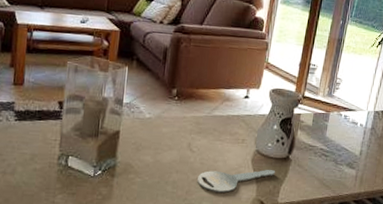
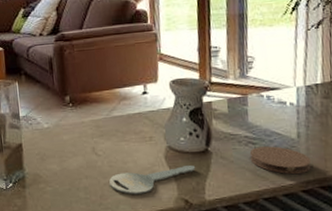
coaster: none [320,159,366,186] -> present [249,146,312,175]

